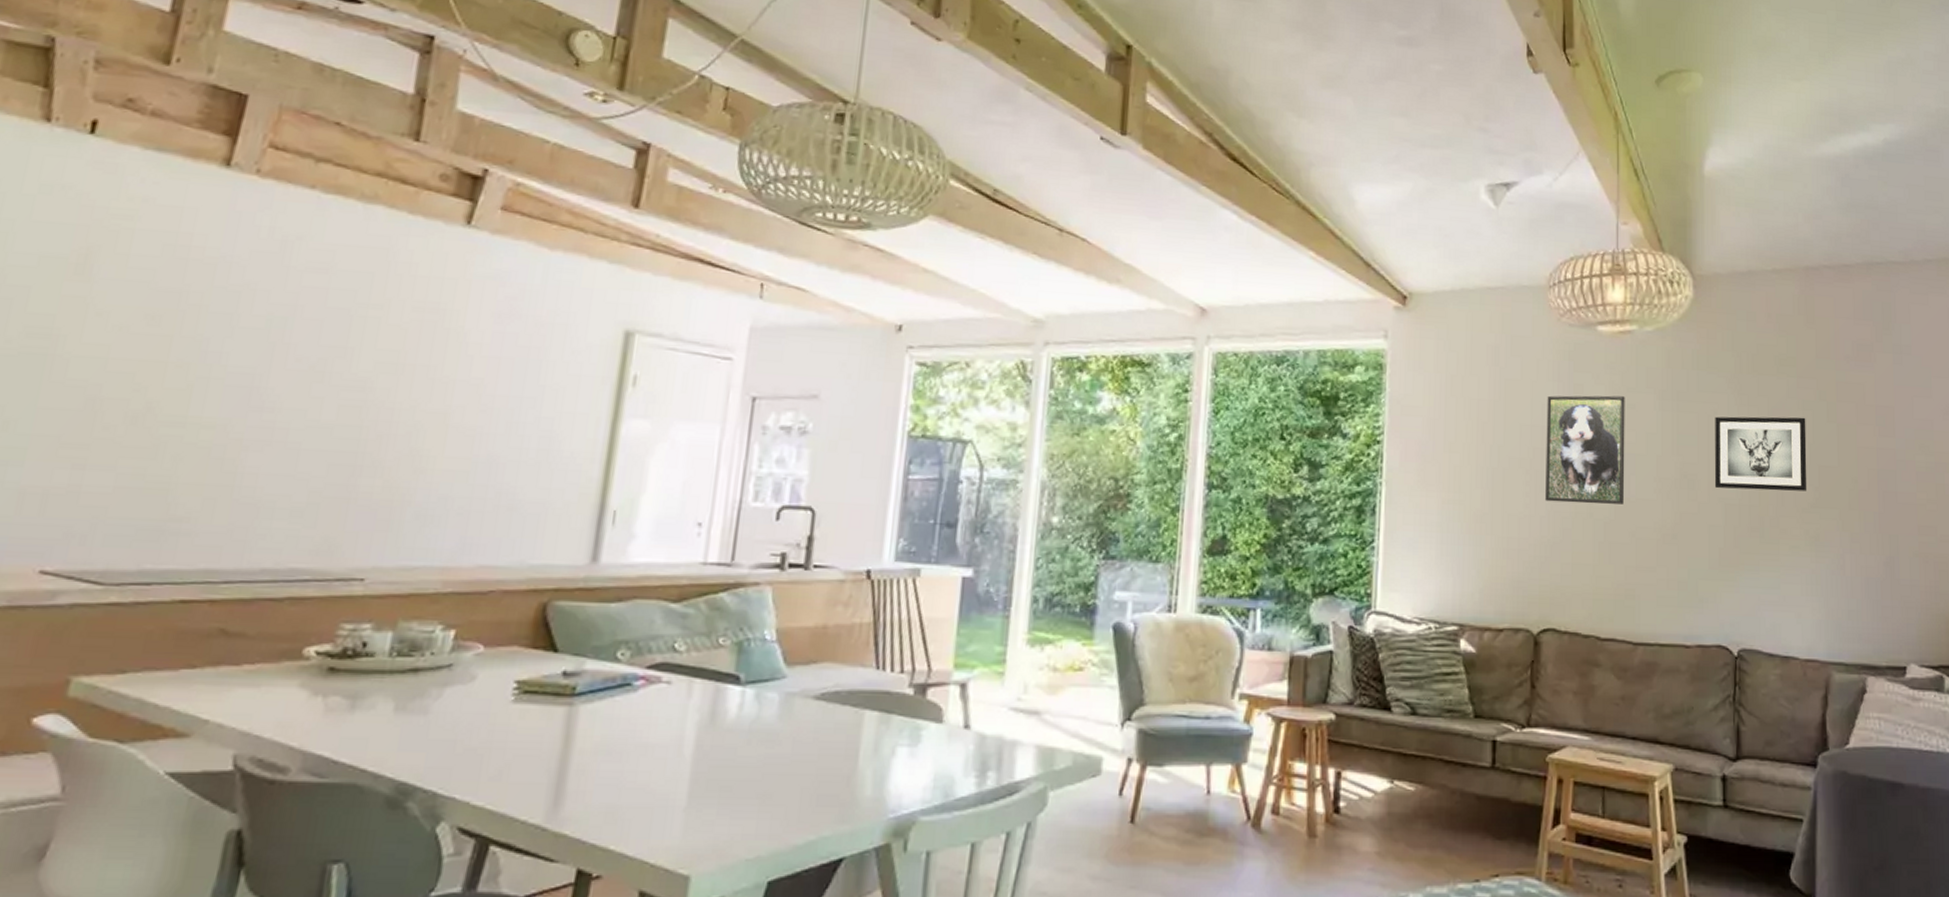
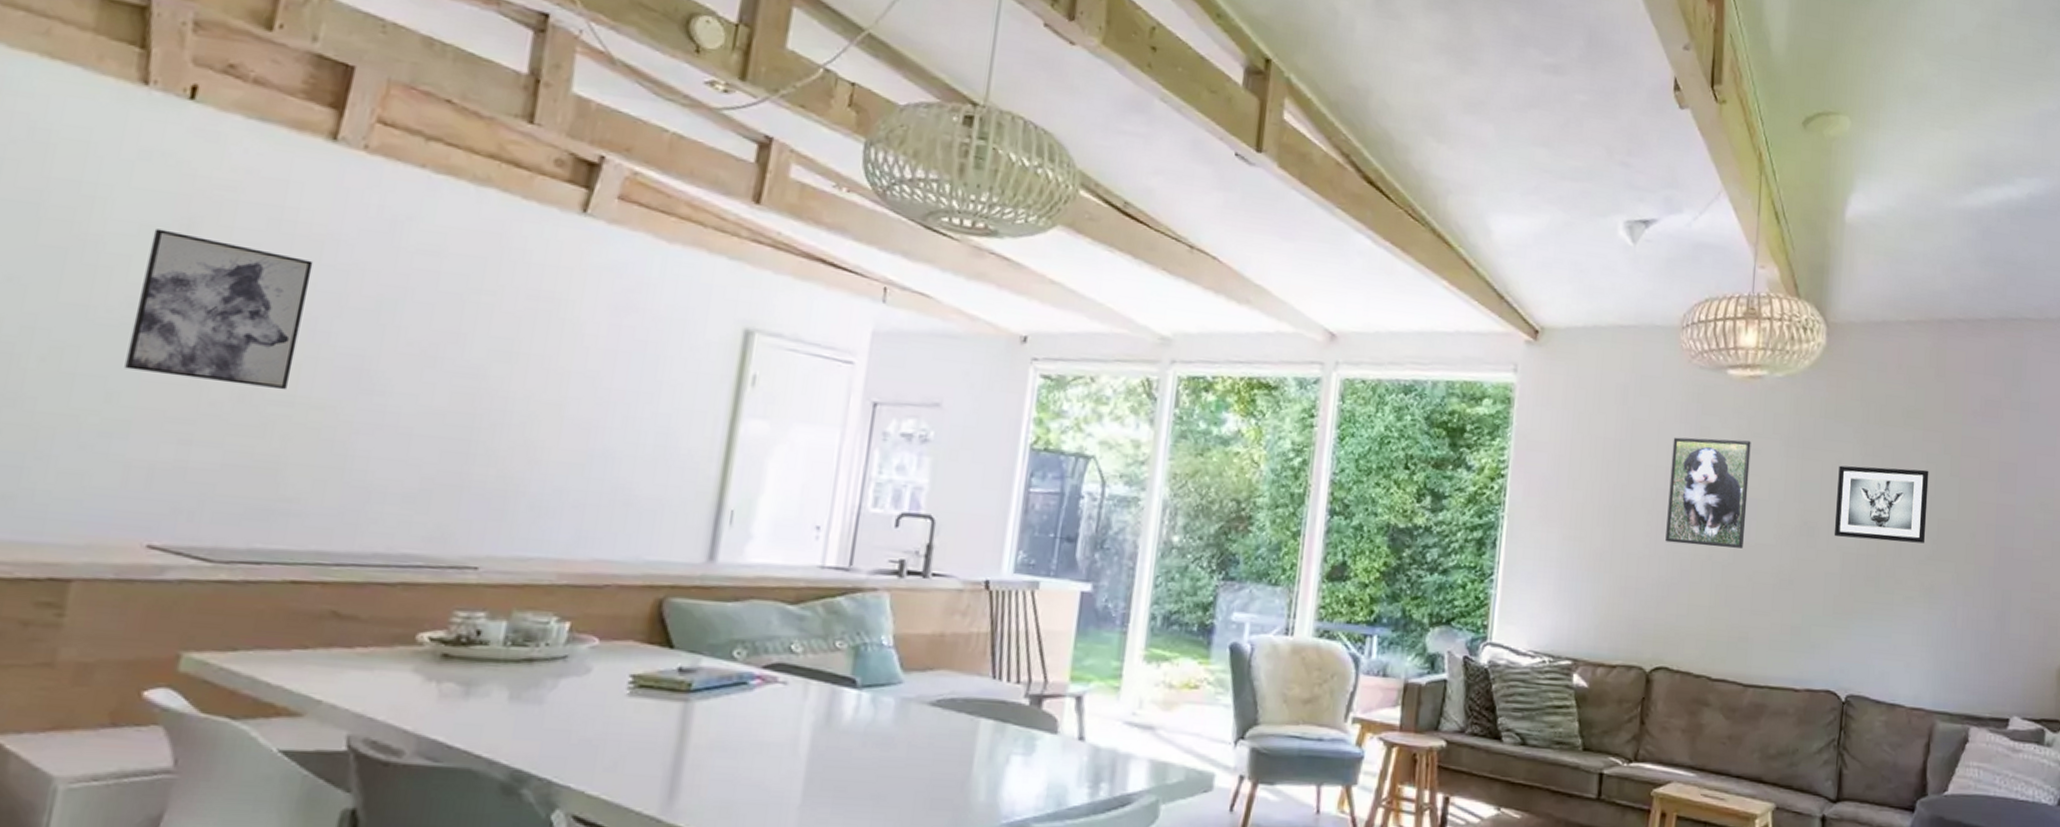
wall art: none [21,259,206,411] -> present [124,229,314,391]

